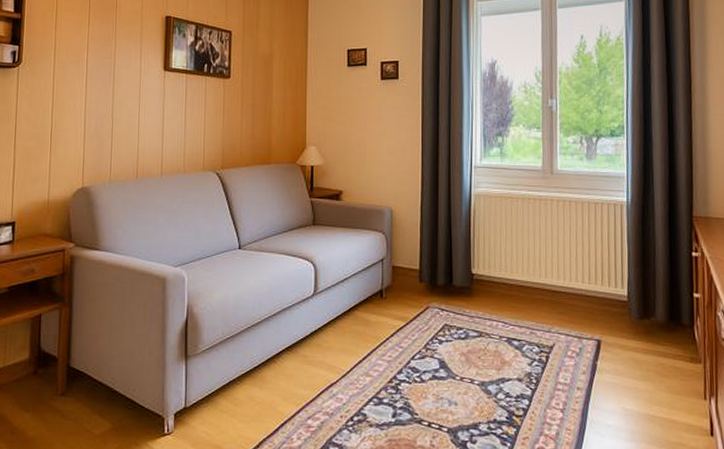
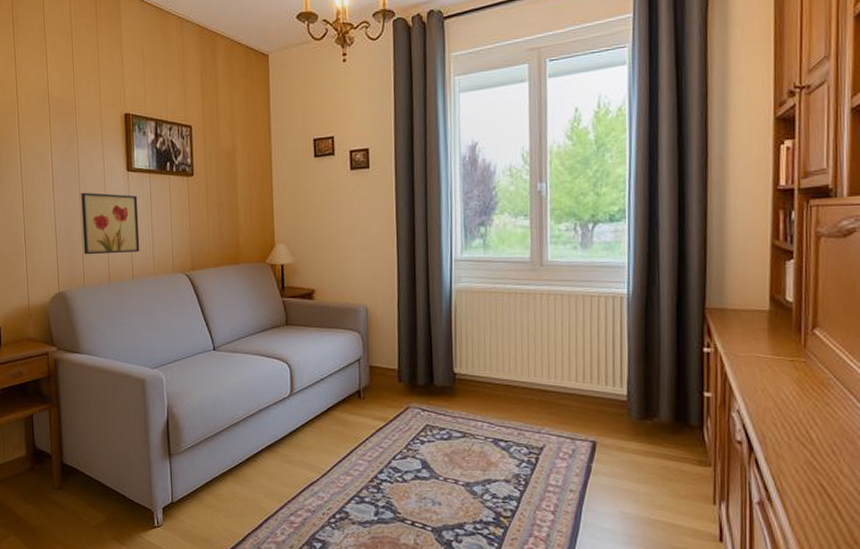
wall art: none [112,89,173,151] -> present [81,192,140,255]

